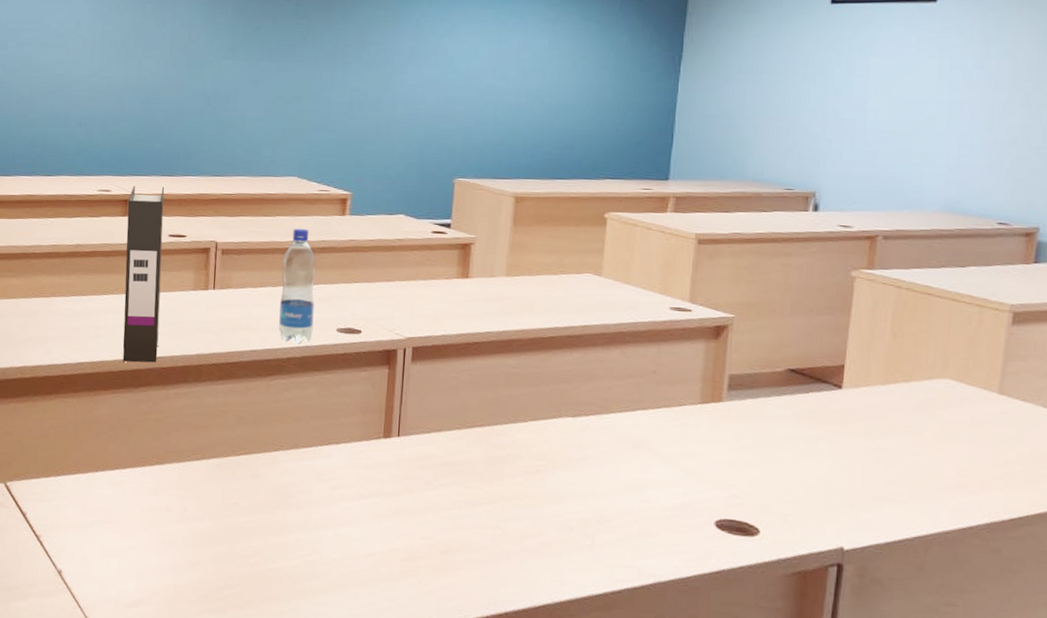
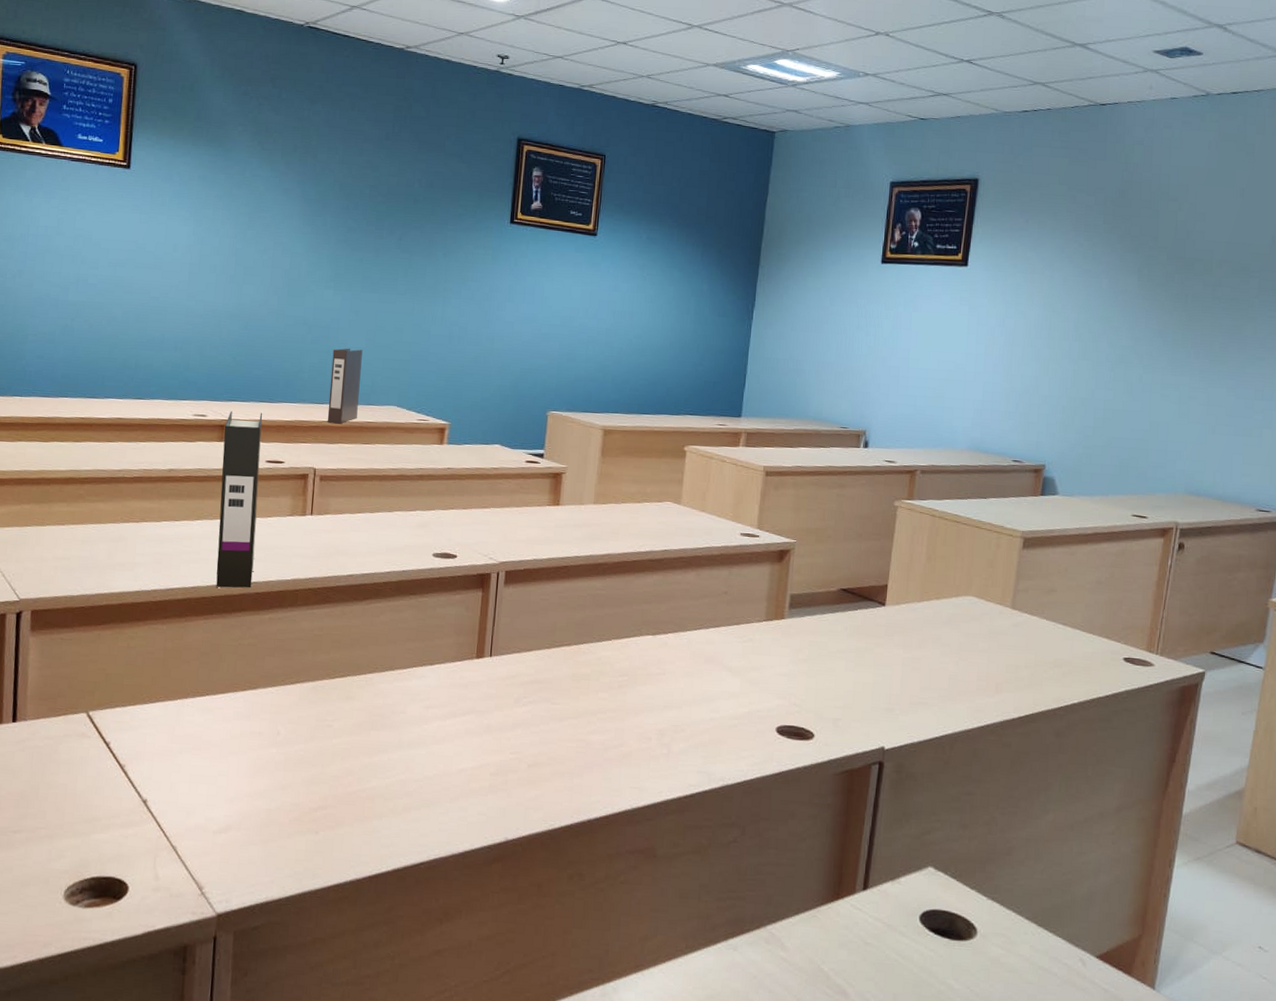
binder: none [227,118,262,197] -> present [327,348,363,424]
bottle: present [279,228,317,345] -> none [376,456,414,570]

